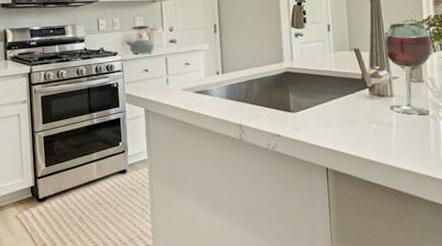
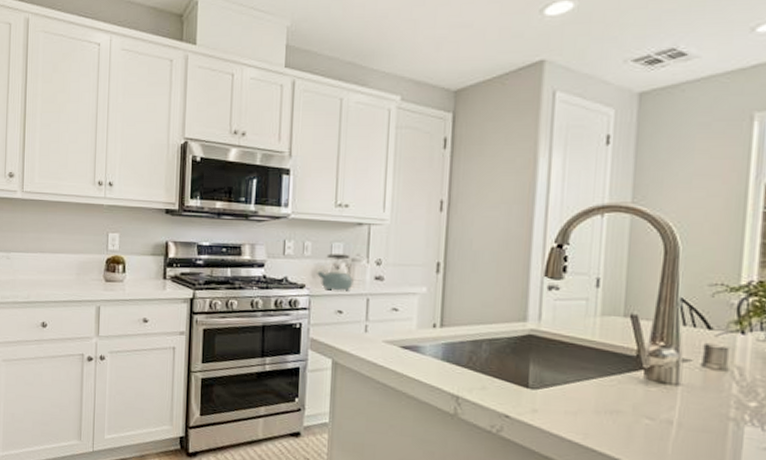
wineglass: present [384,22,432,115] -> none [672,286,749,416]

